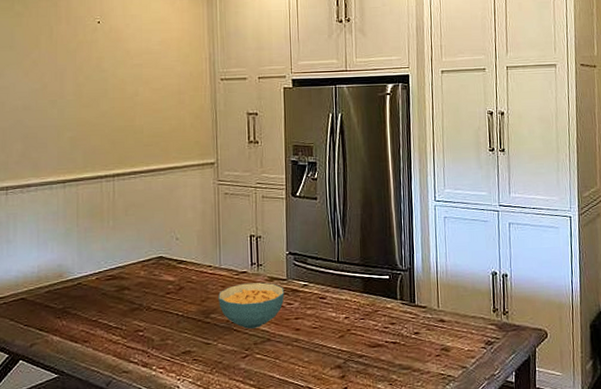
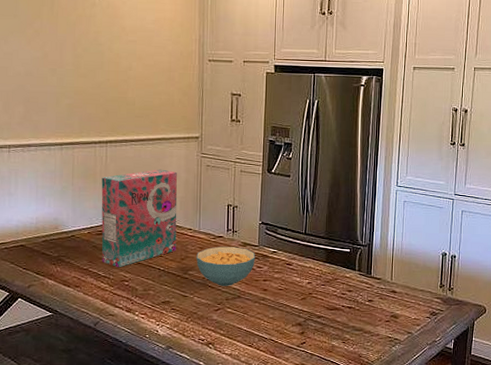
cereal box: none [109,201,195,317] -> present [101,169,177,268]

